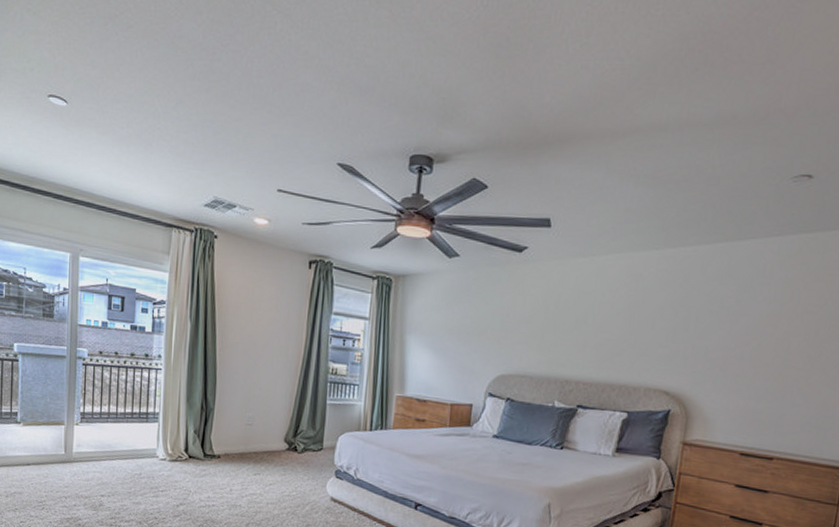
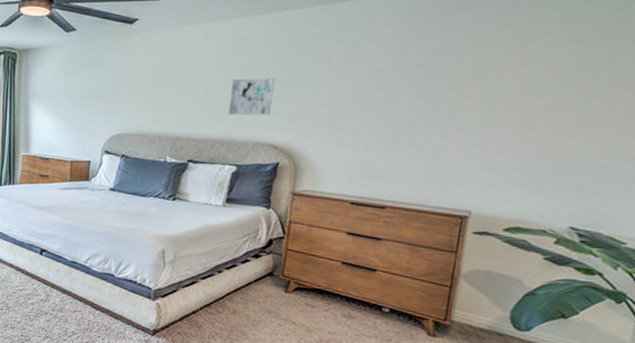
wall art: none [619,317,668,359] -> present [228,77,275,116]

